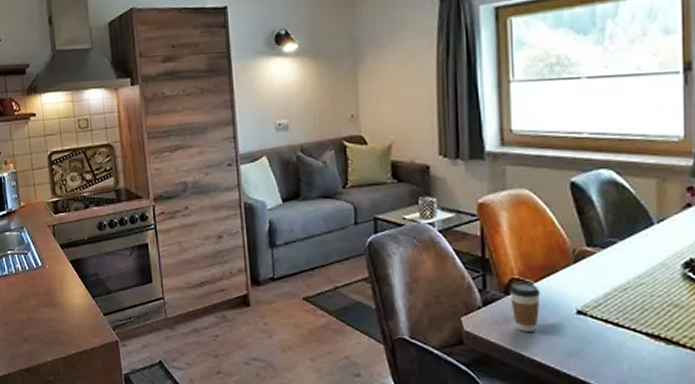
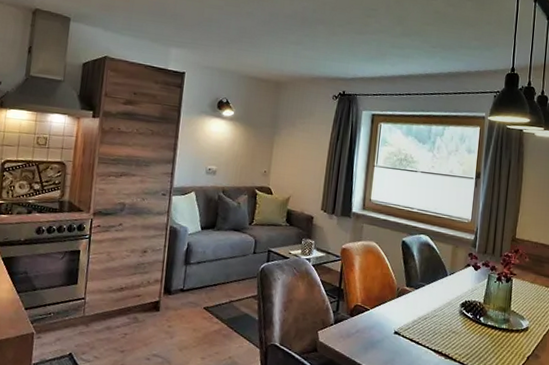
coffee cup: present [510,281,541,332] -> none [353,307,374,345]

